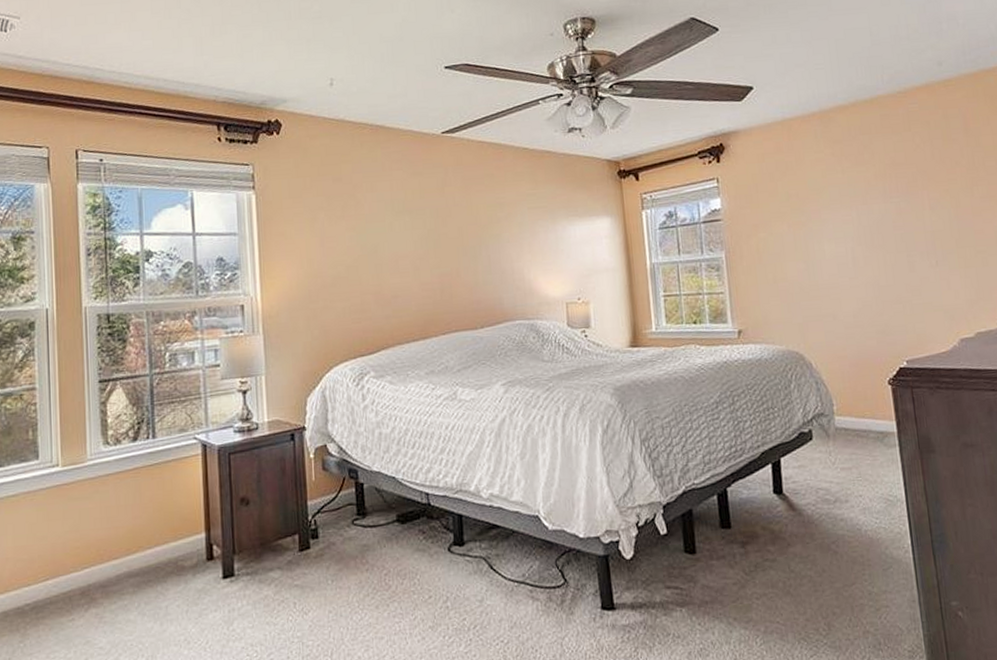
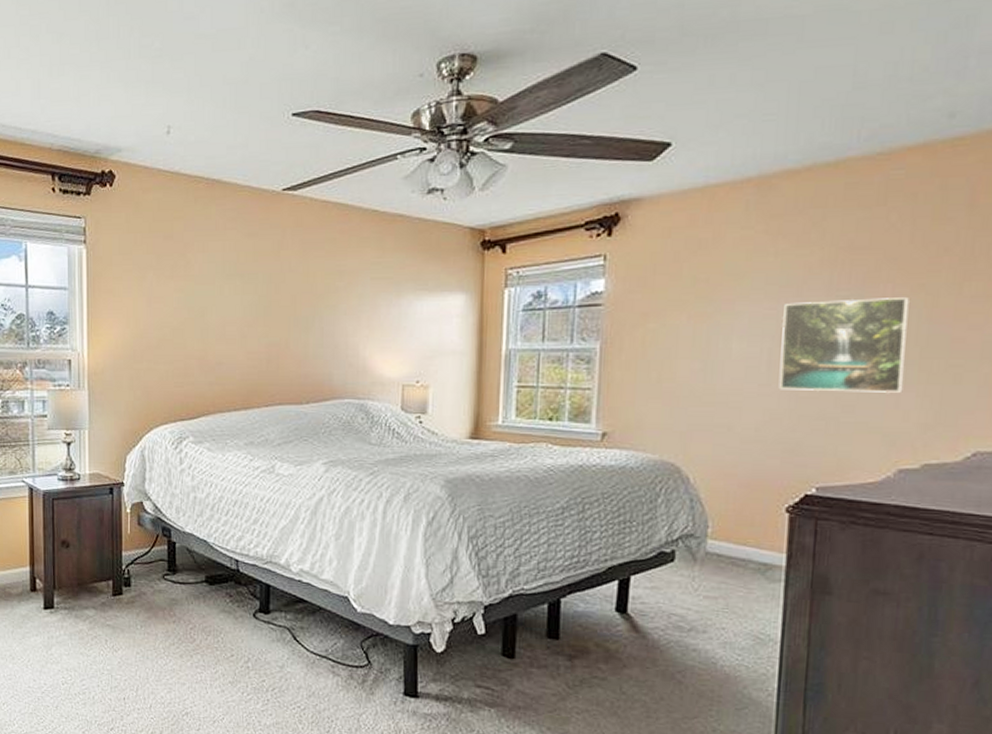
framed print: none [856,201,951,281] -> present [778,298,909,393]

